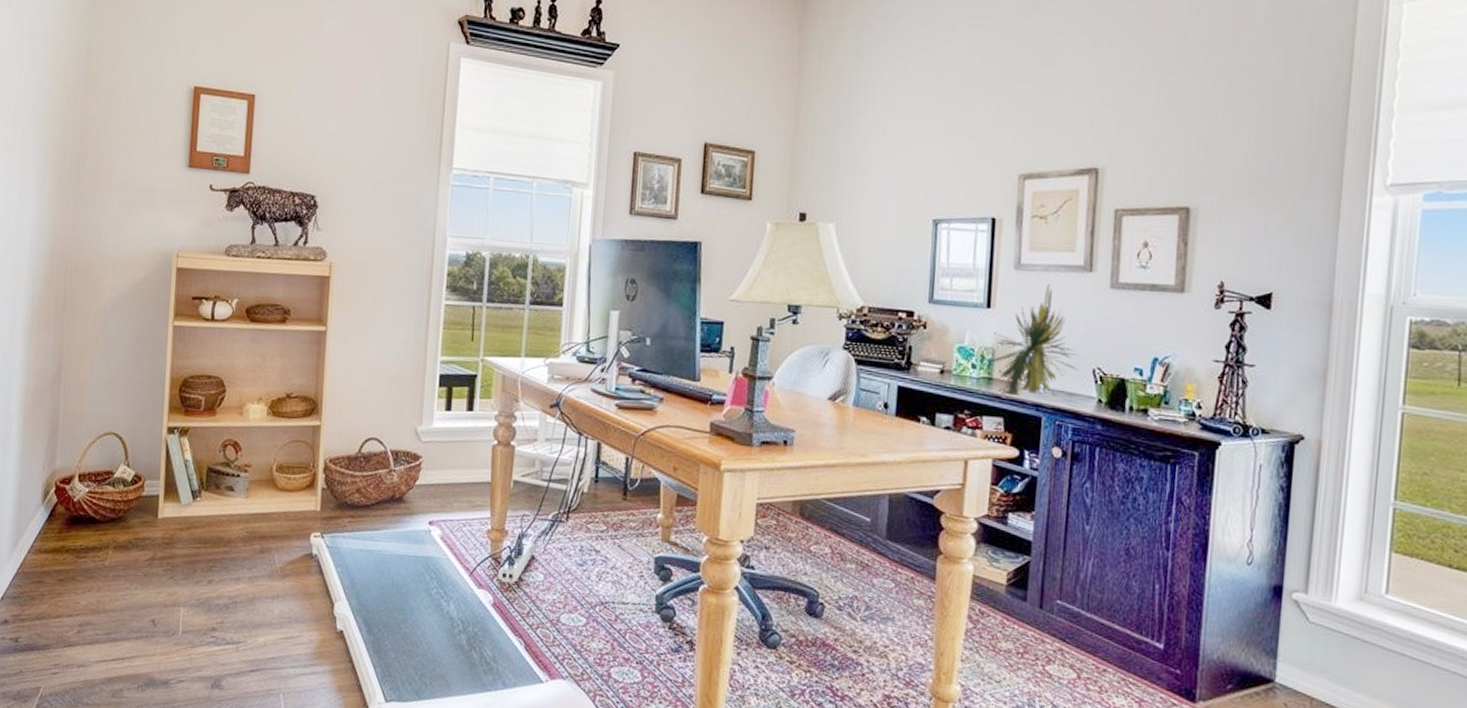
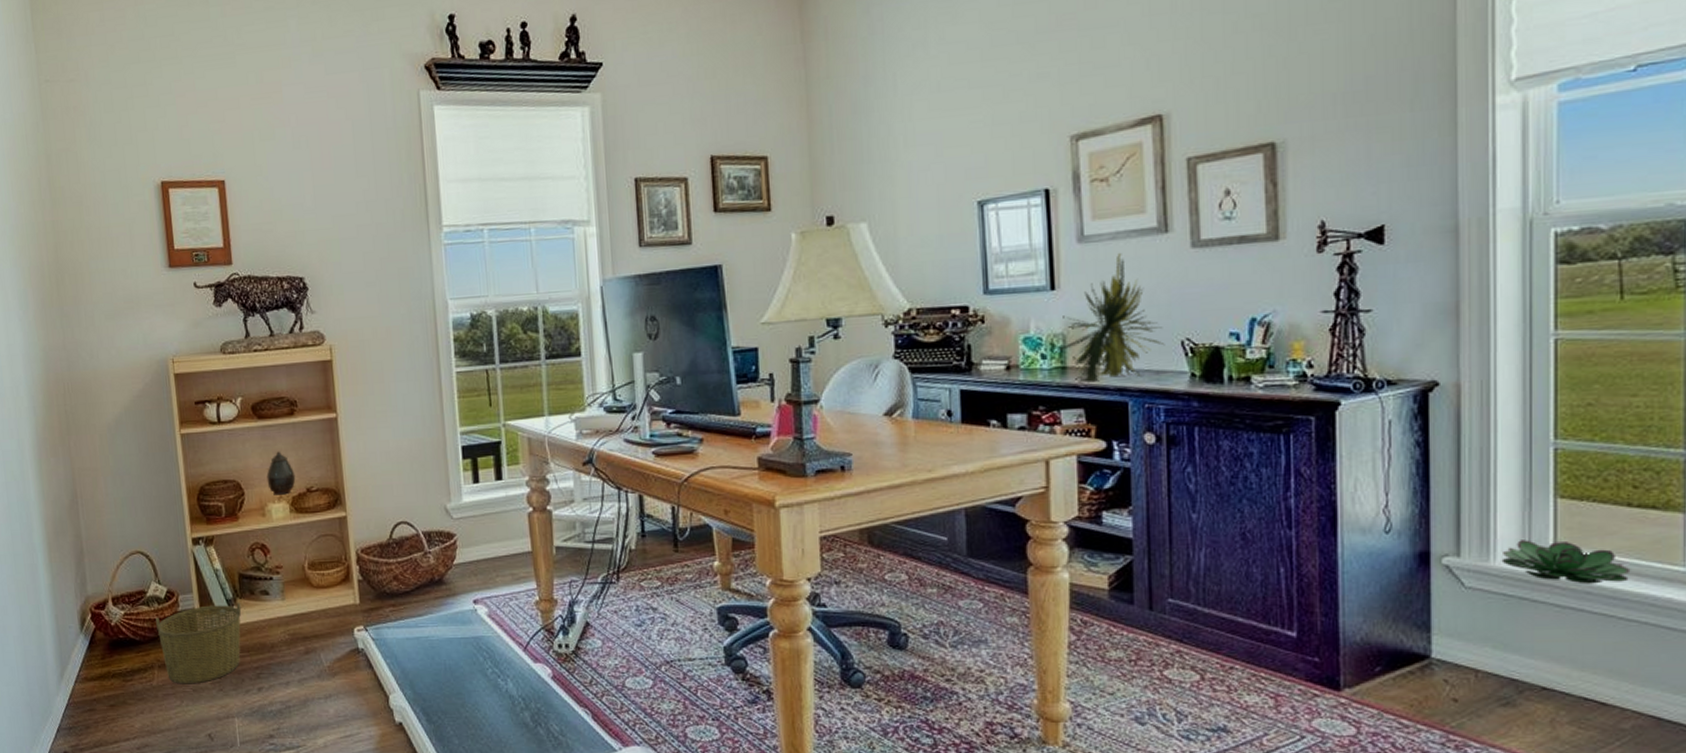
basket: none [118,493,205,569] -> present [155,602,242,684]
decorative jar: none [249,355,278,397] -> present [266,451,296,495]
succulent plant: none [1341,585,1447,634] -> present [1501,540,1631,585]

